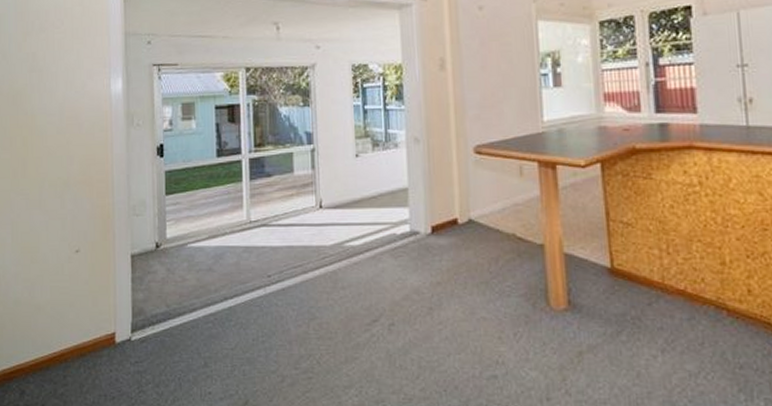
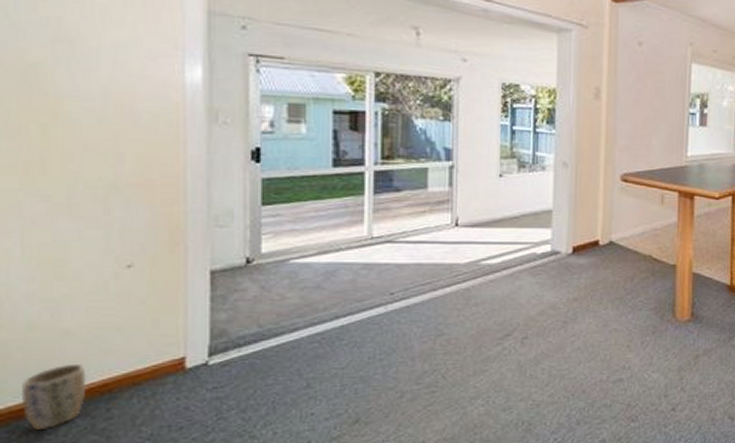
plant pot: none [11,335,51,391] -> present [20,363,87,430]

